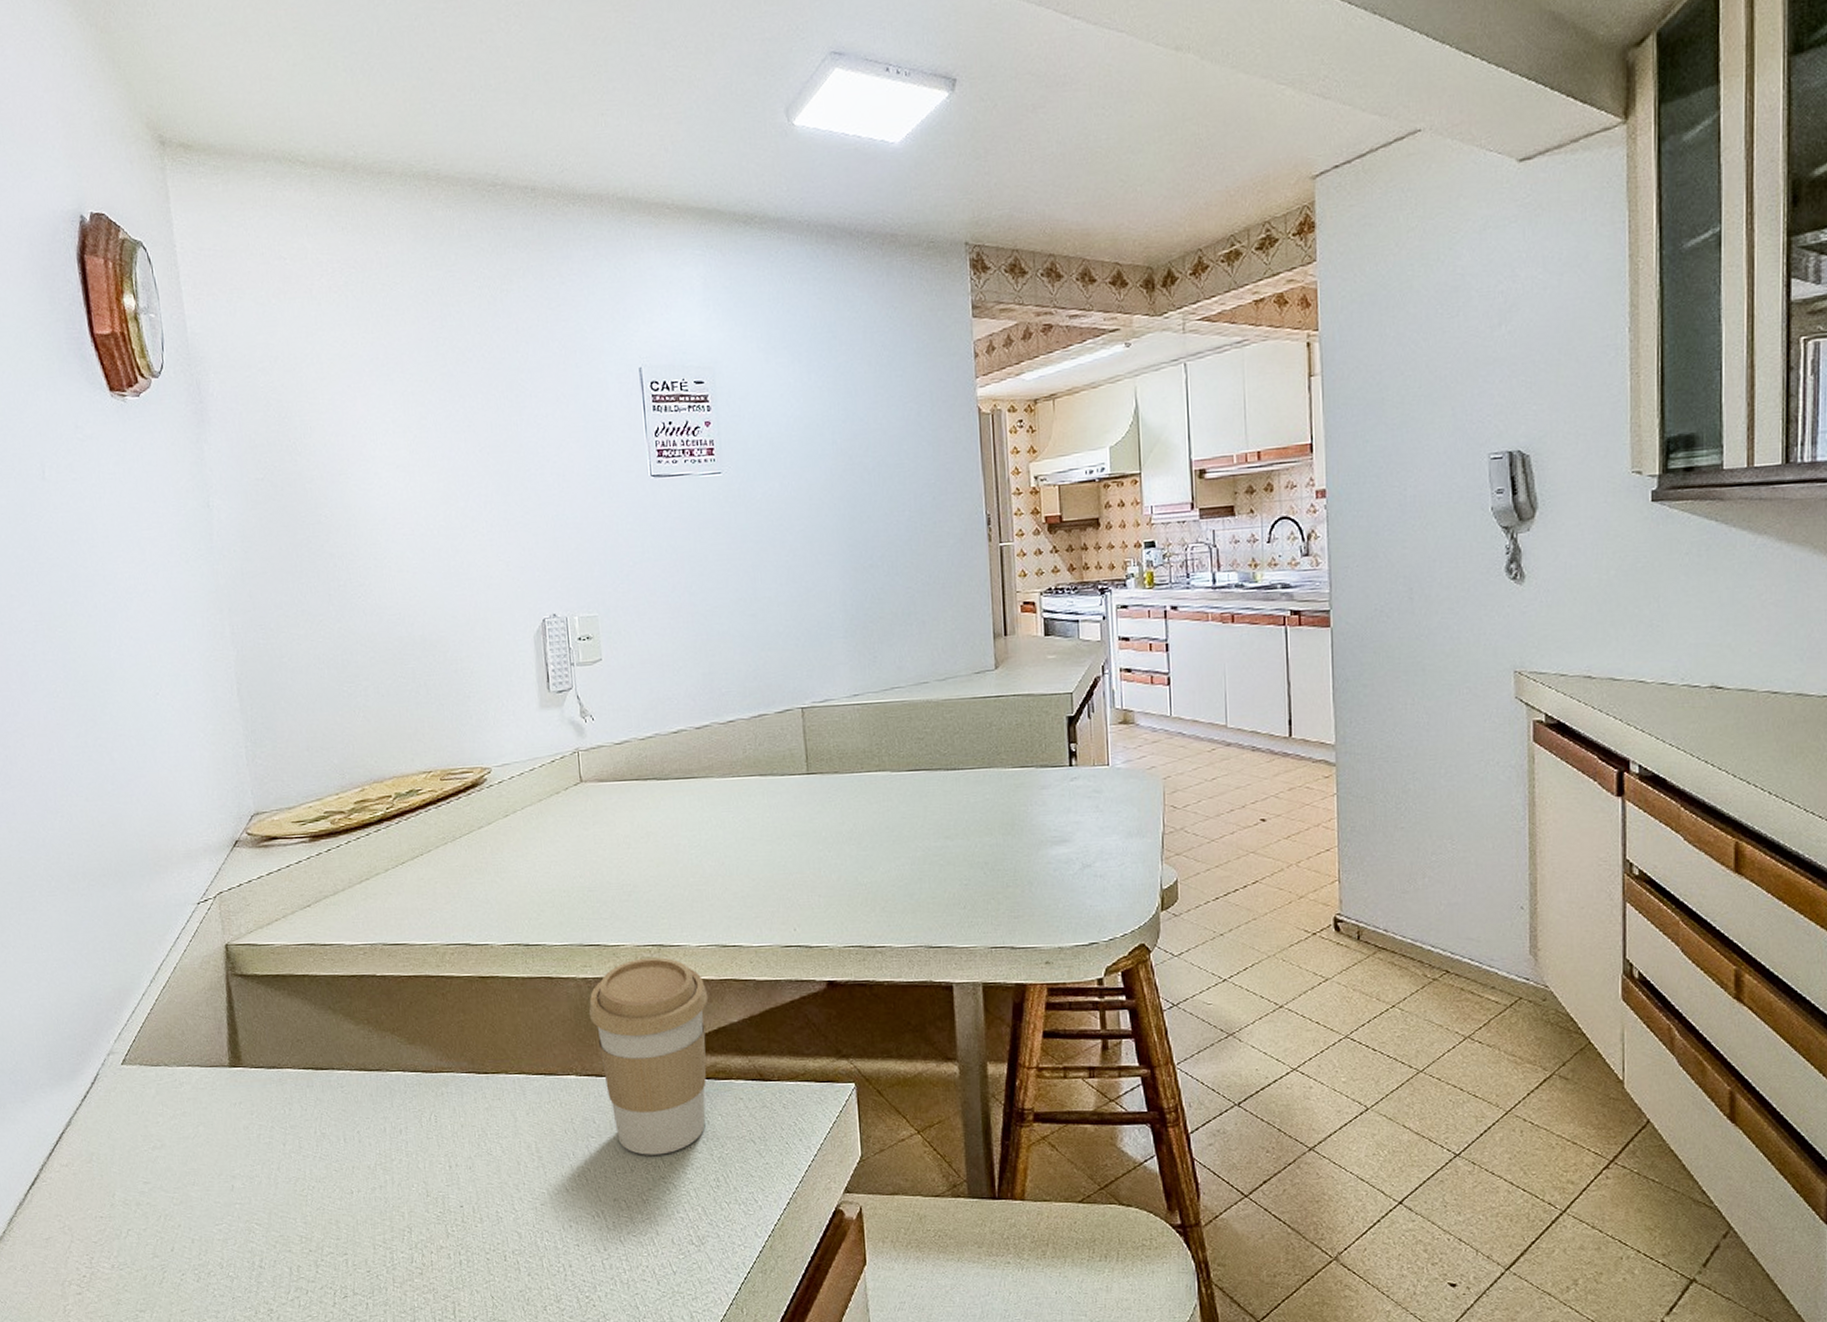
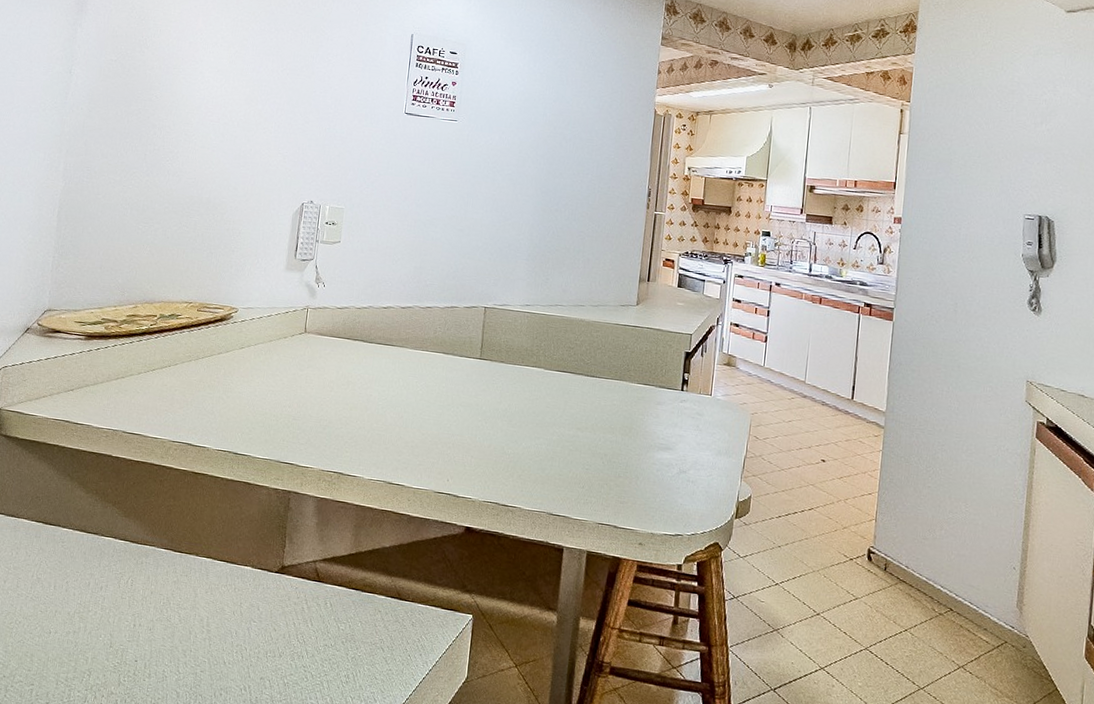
coffee cup: present [588,957,709,1155] -> none [272,480,370,647]

